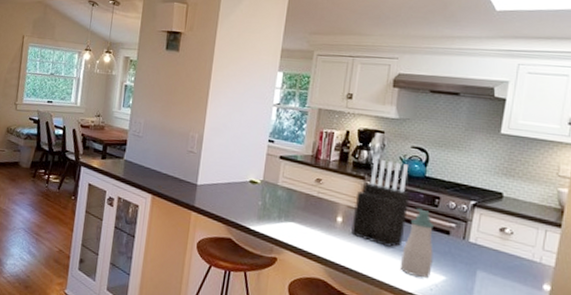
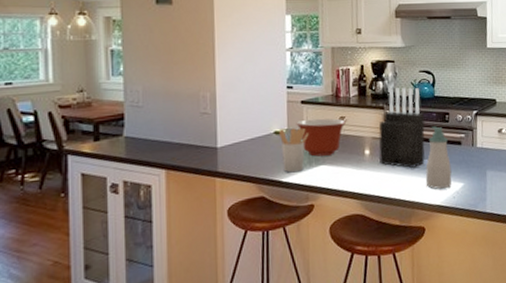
utensil holder: none [253,179,283,224] -> present [278,128,309,173]
mixing bowl: none [271,174,323,215] -> present [296,118,347,157]

